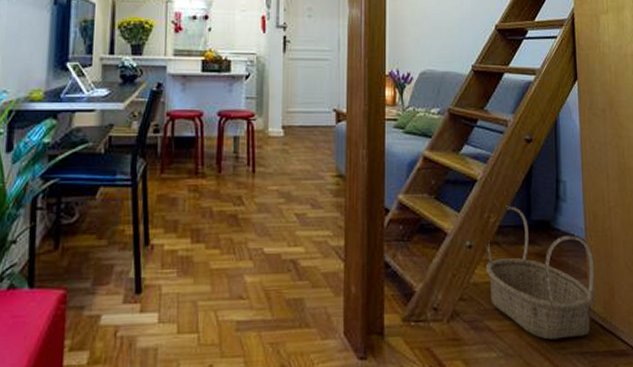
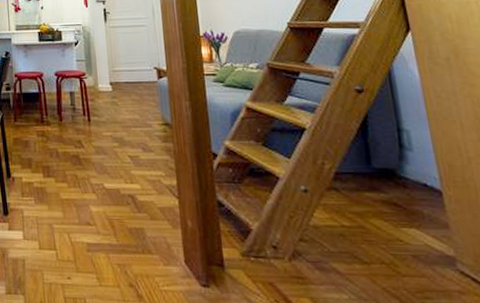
basket: present [485,205,595,340] -> none [323,153,462,289]

